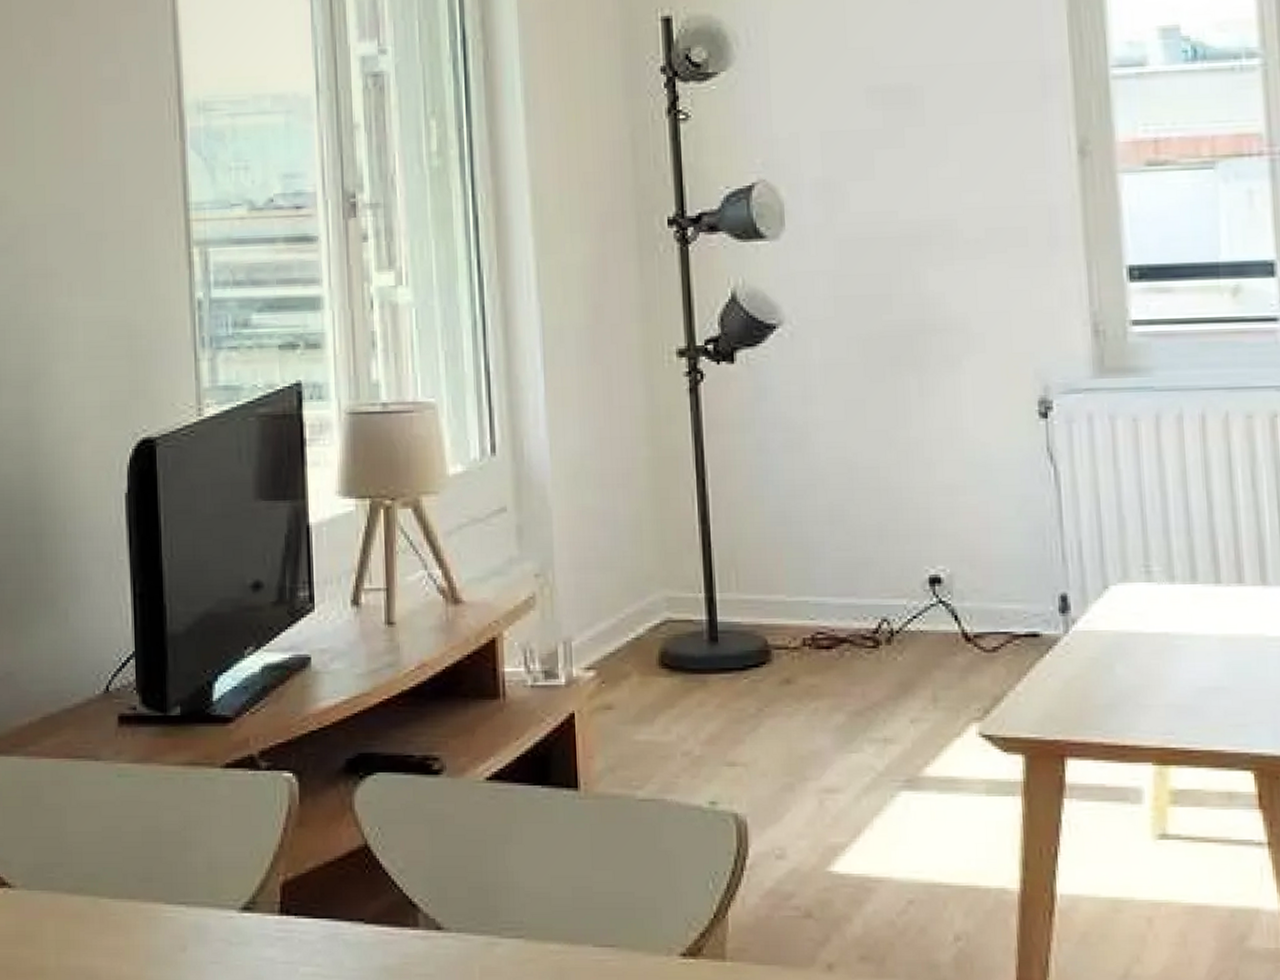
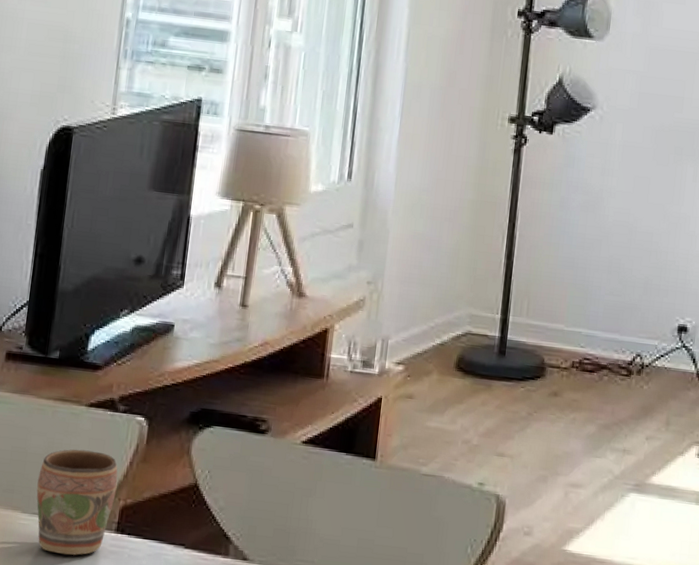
mug: none [178,820,273,948] -> present [36,449,118,555]

